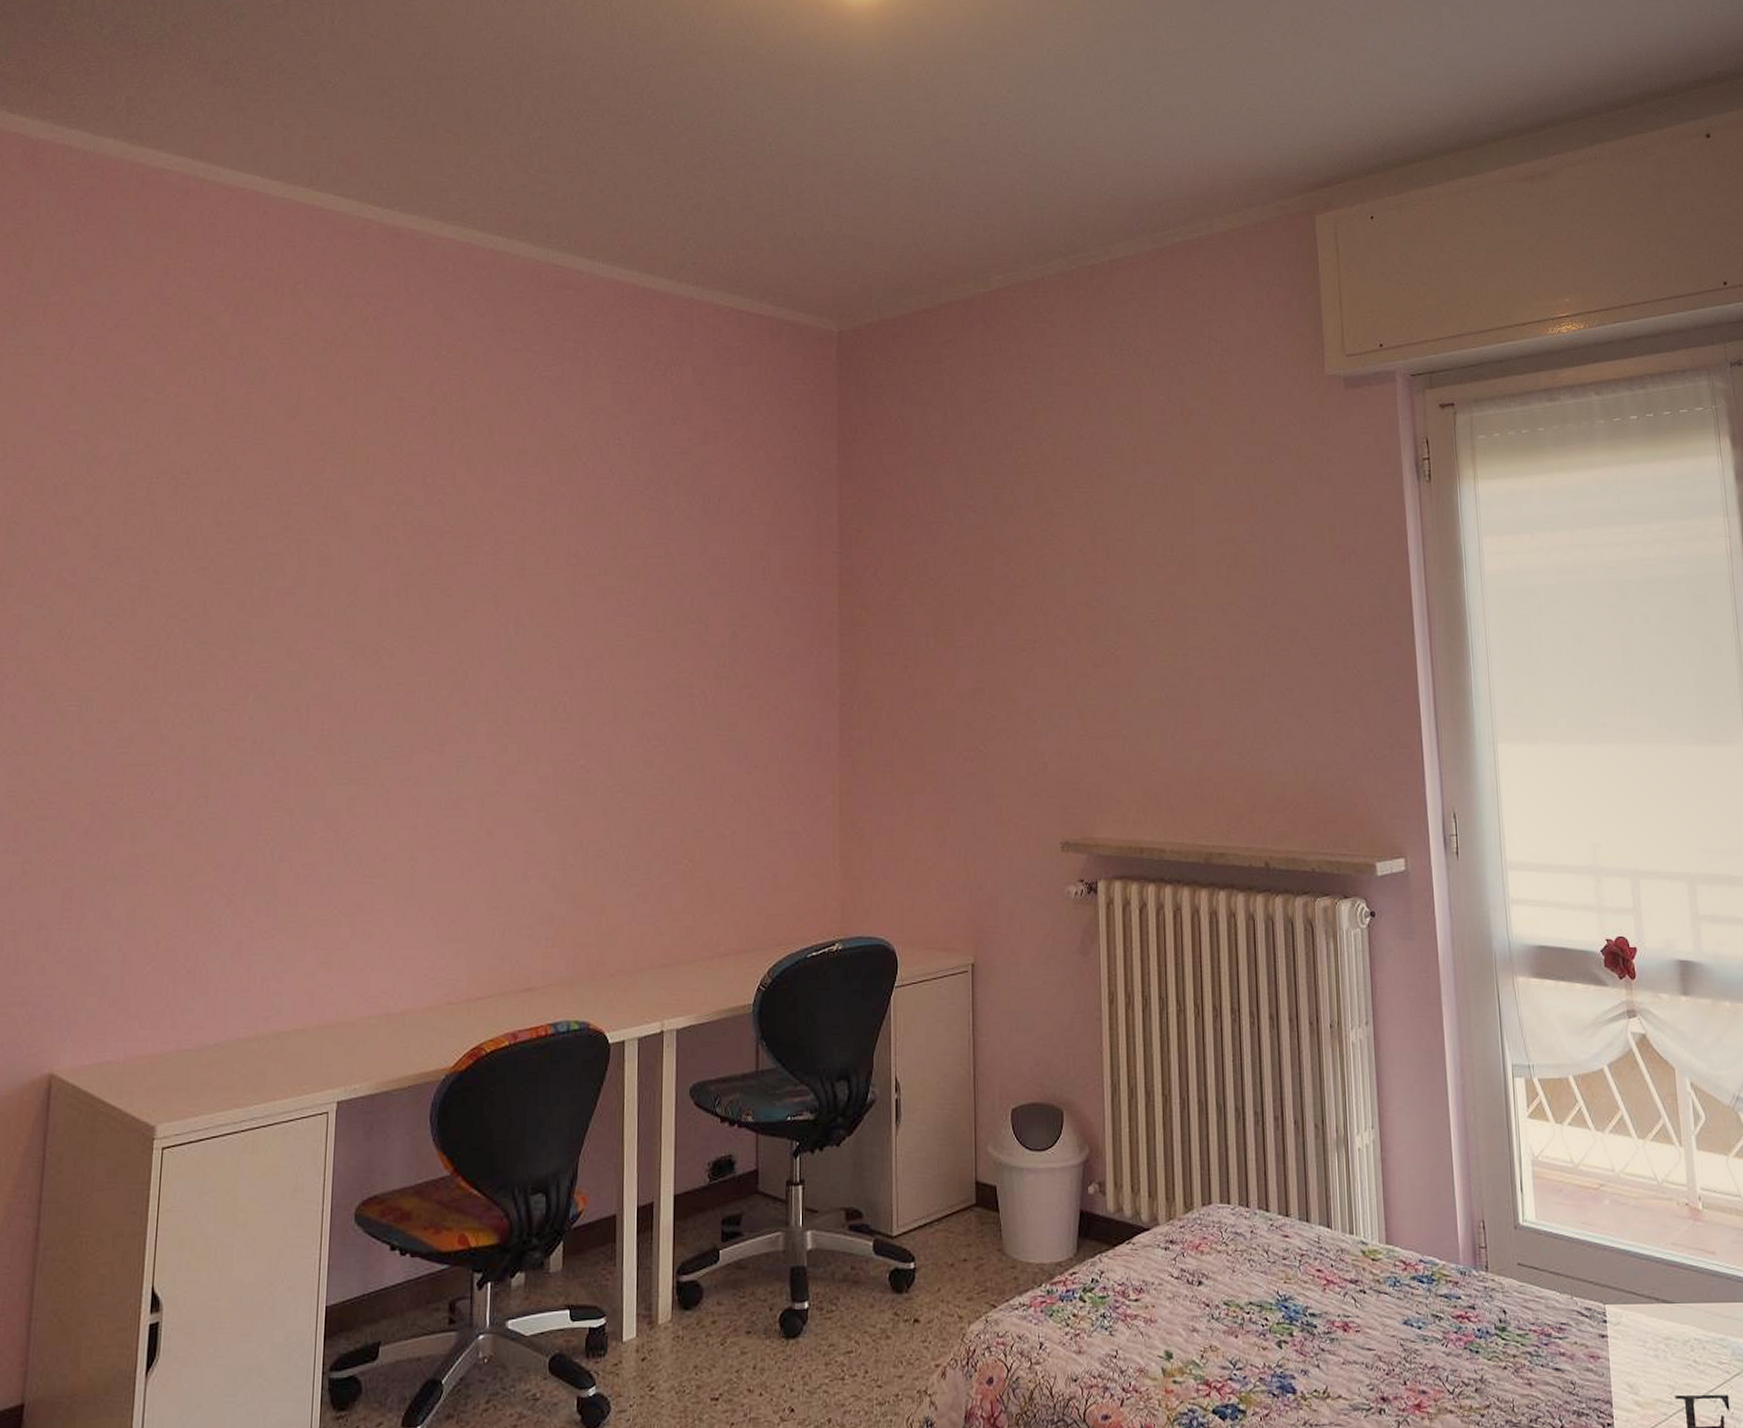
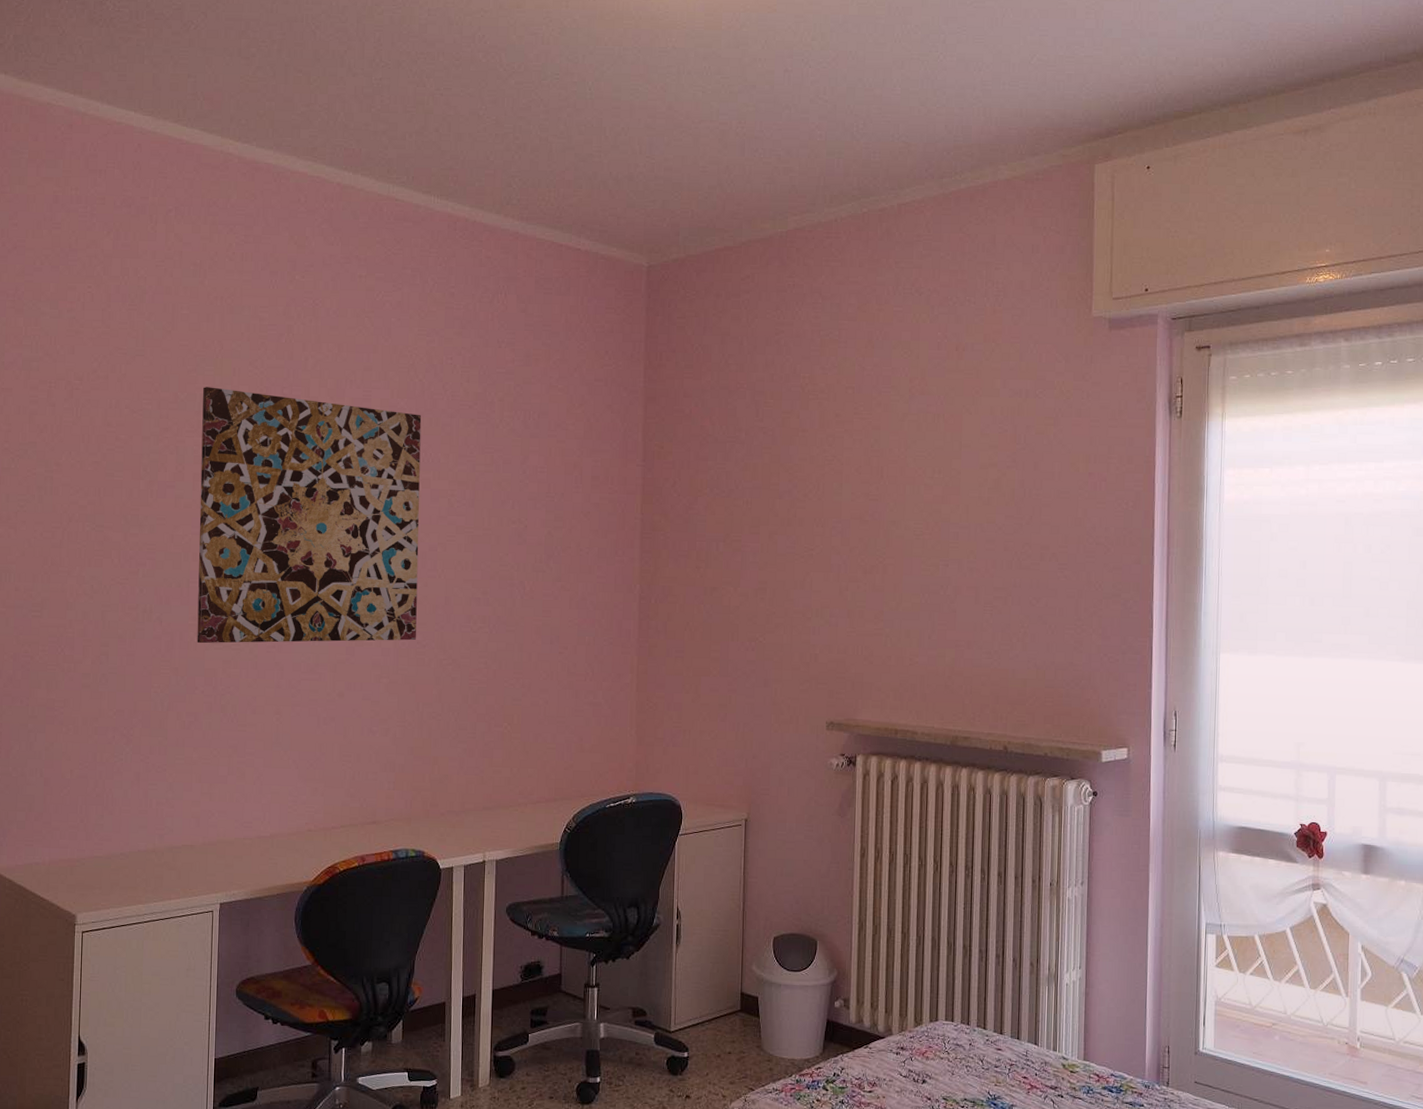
wall art: none [316,478,585,779] -> present [197,387,422,644]

